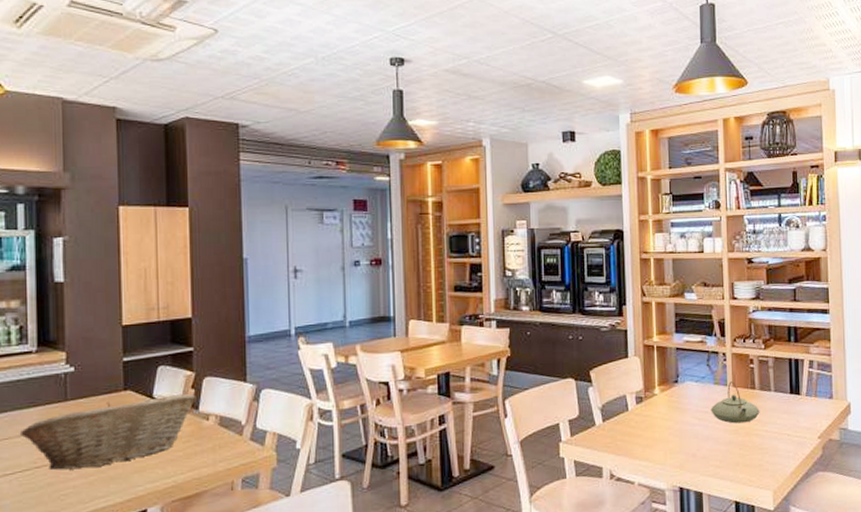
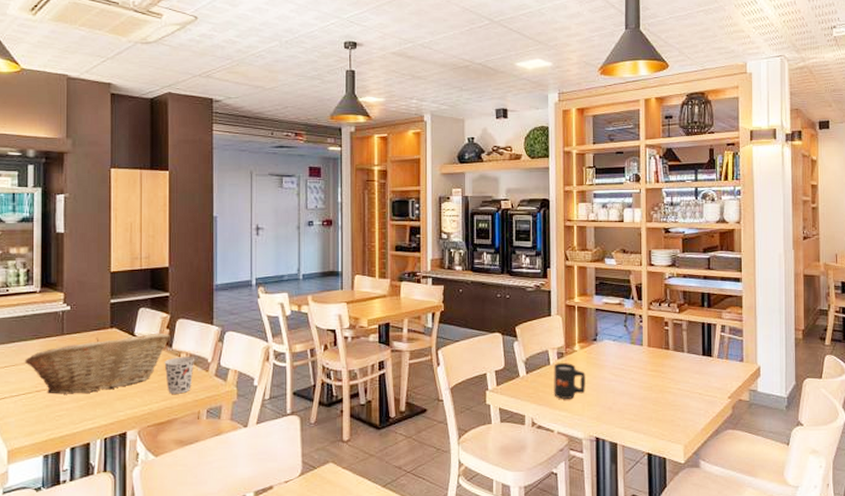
cup: none [189,419,225,463] -> present [164,357,194,394]
mug: none [632,408,667,448] -> present [554,363,586,399]
teapot: present [711,381,760,424] -> none [627,342,673,381]

